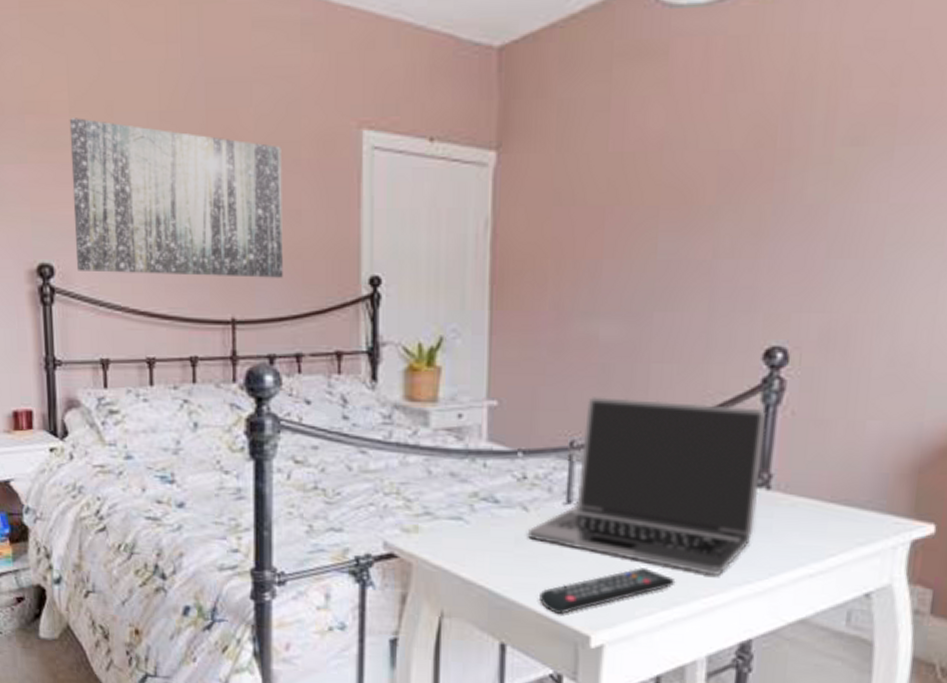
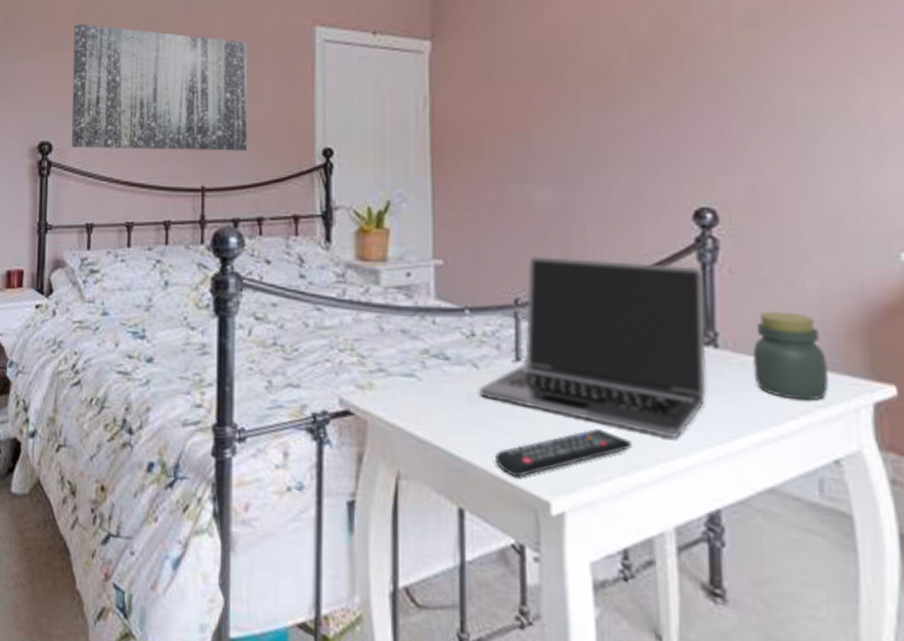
jar: none [801,453,874,539] -> present [752,311,829,401]

